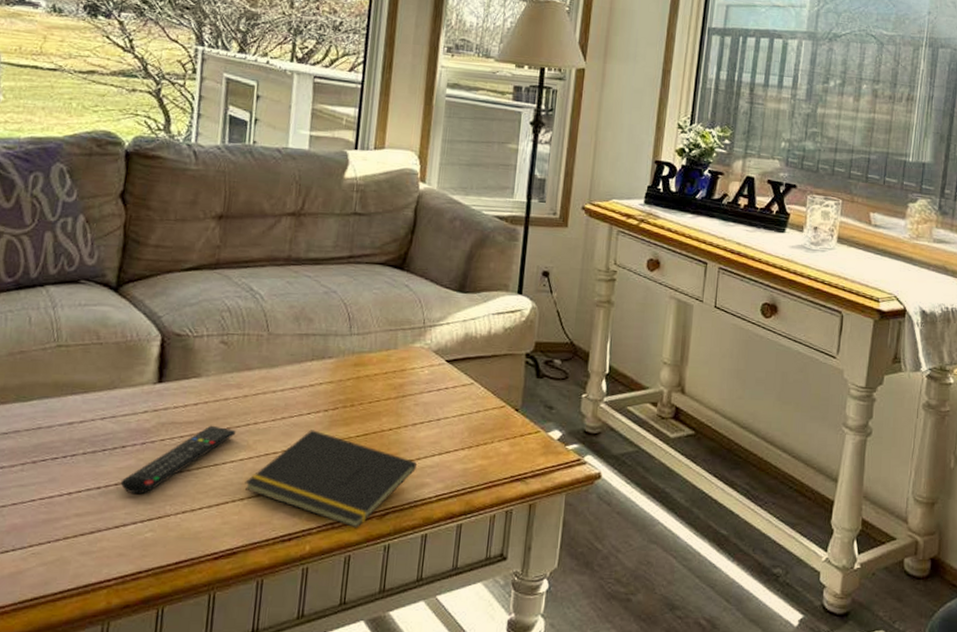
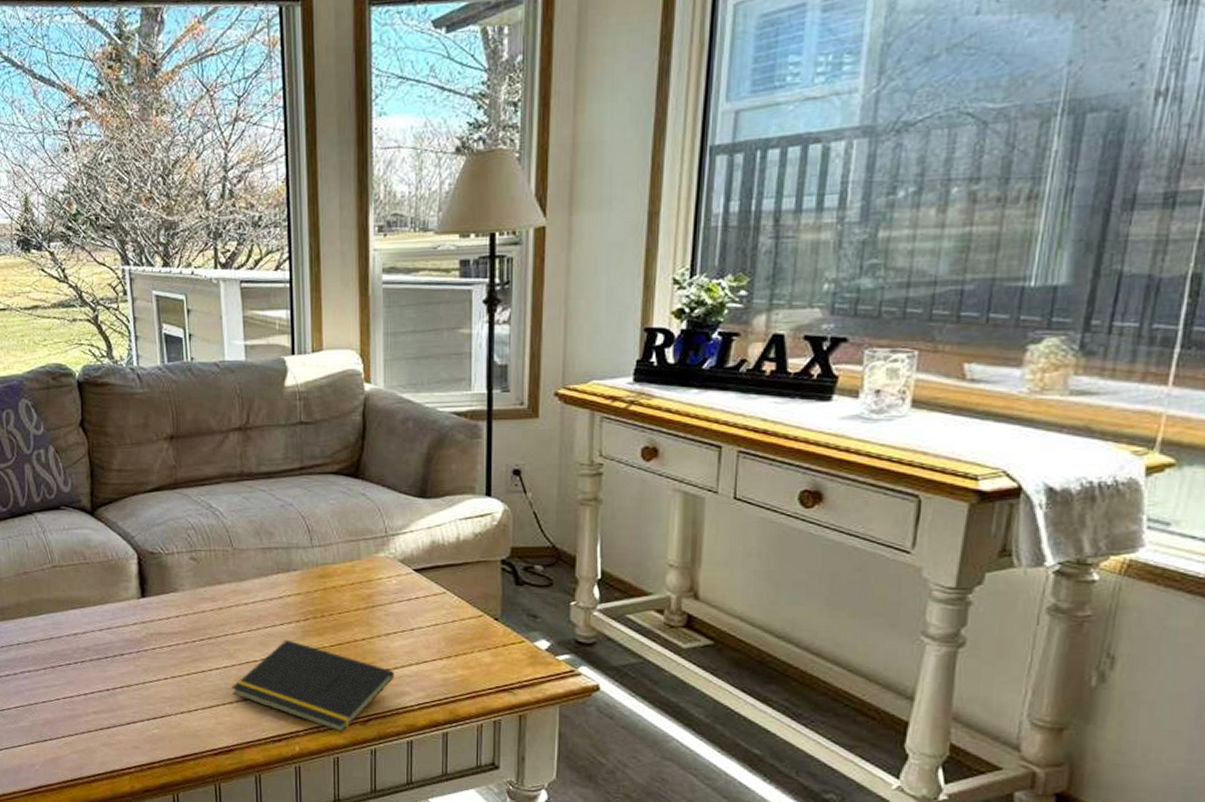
remote control: present [120,425,236,495] -> none [124,635,217,697]

